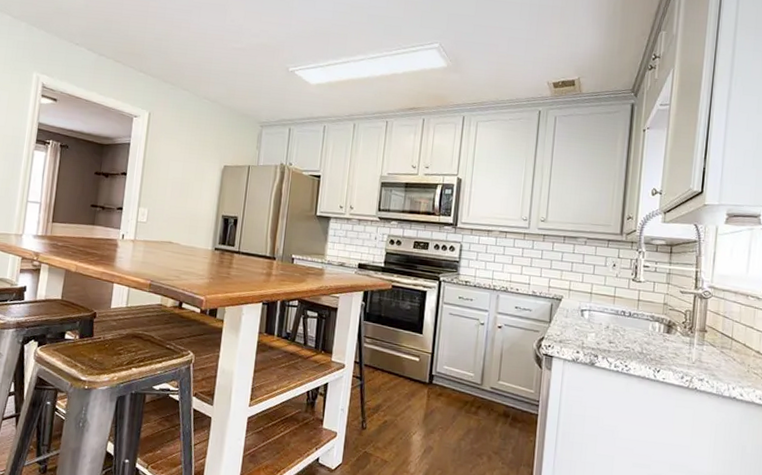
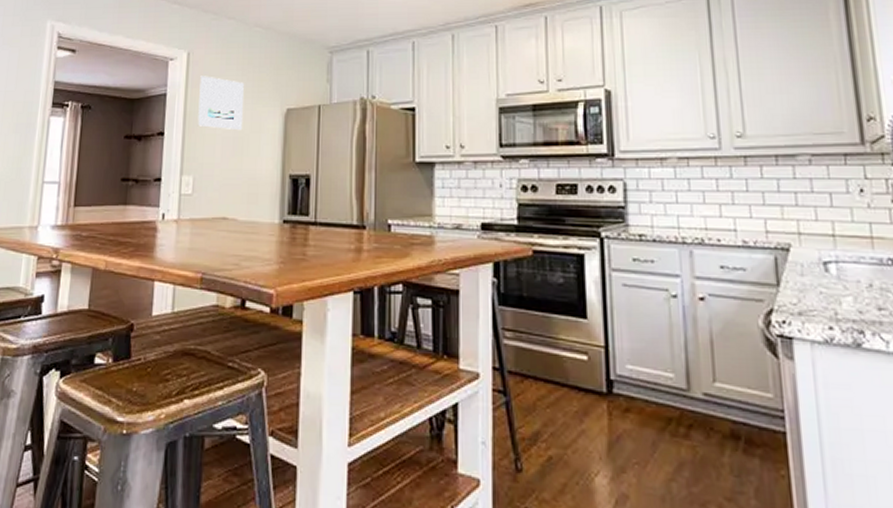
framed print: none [153,132,192,178] -> present [197,76,244,131]

